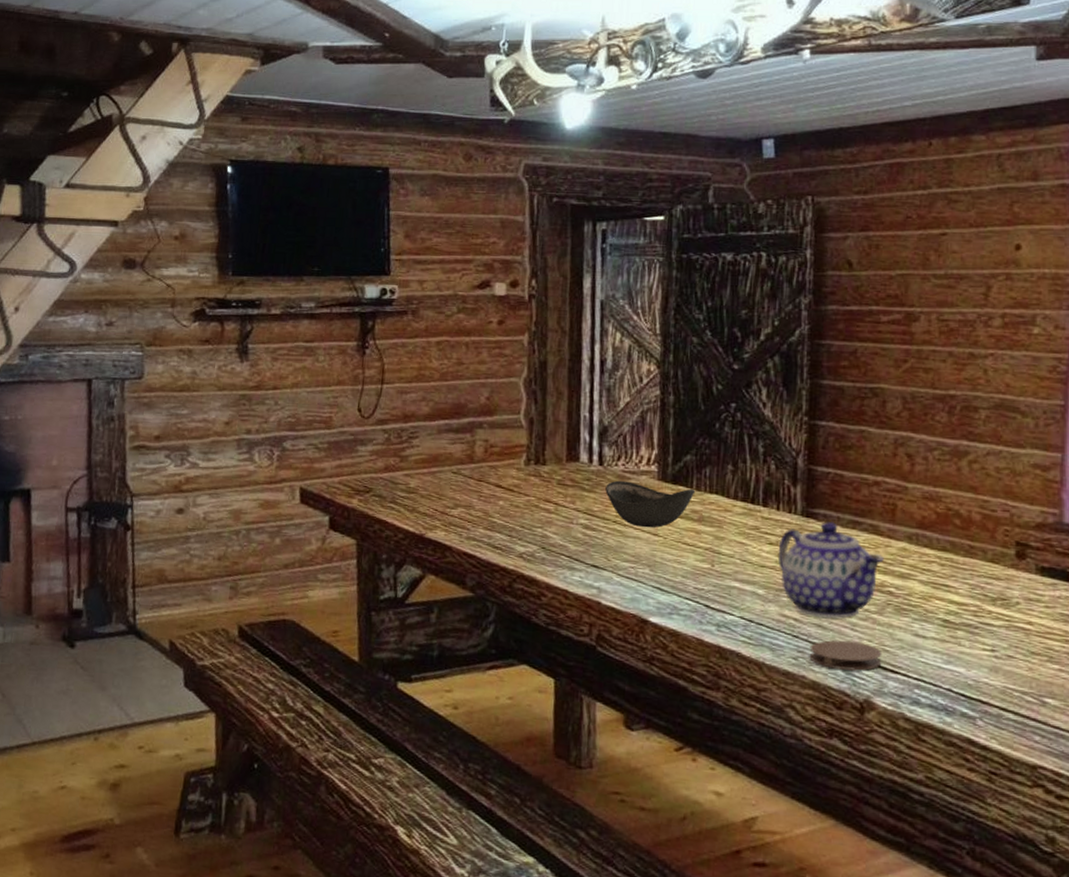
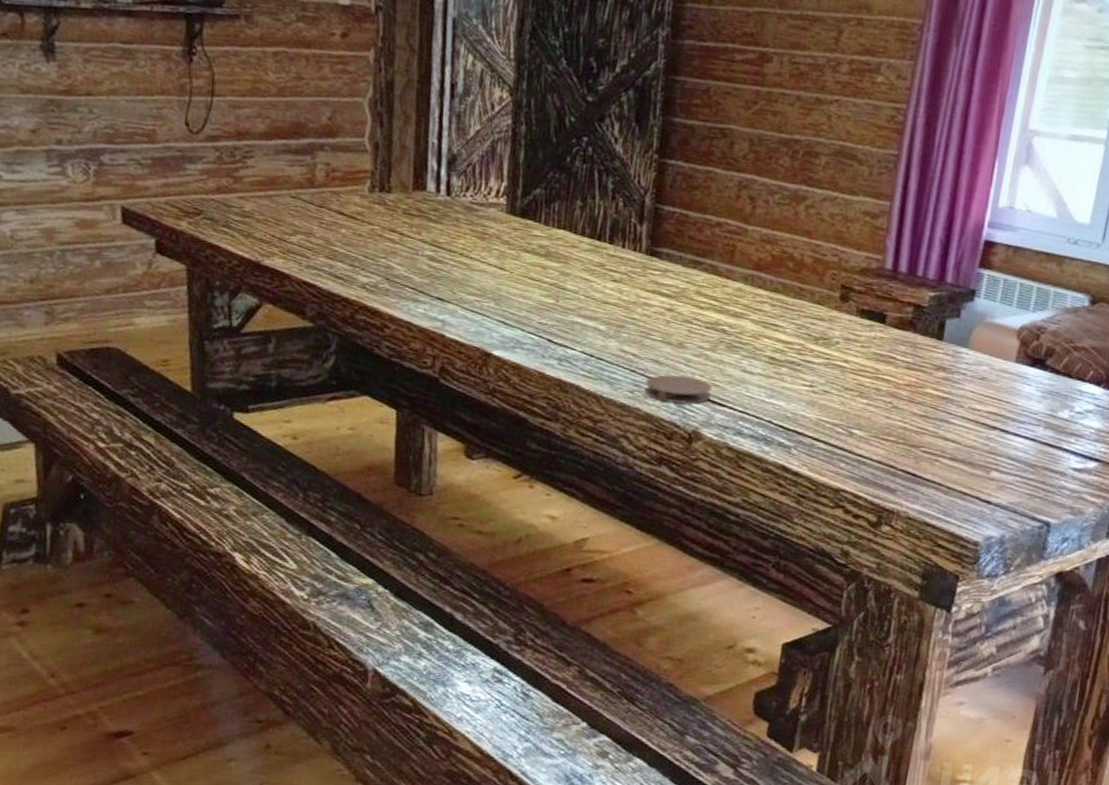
bowl: present [605,480,696,528] -> none [452,212,544,262]
teapot: present [777,521,884,619] -> none [620,260,721,355]

